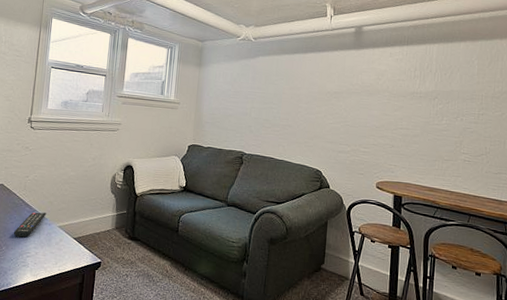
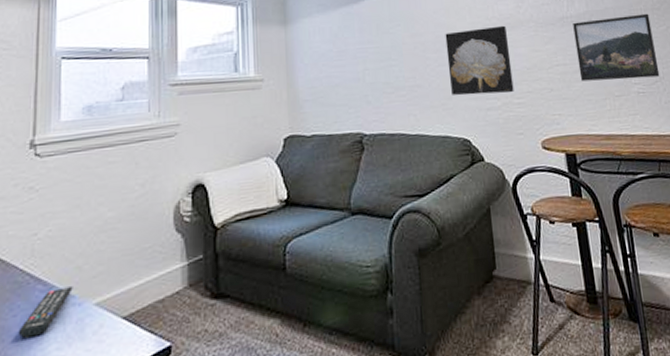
wall art: none [313,90,365,143] -> present [445,25,514,96]
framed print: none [418,97,488,151] -> present [573,13,660,81]

